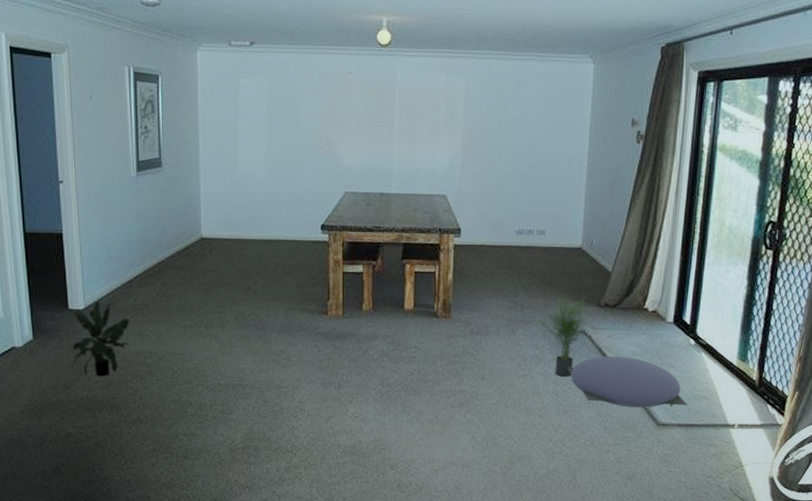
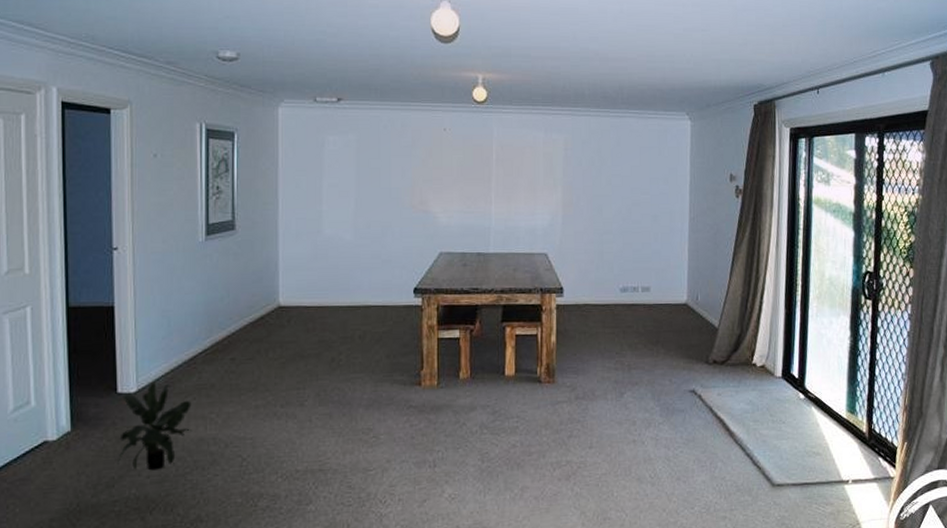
potted plant: present [537,295,591,377] -> none [645,353,700,440]
cushion: present [568,356,688,408] -> none [679,414,802,469]

